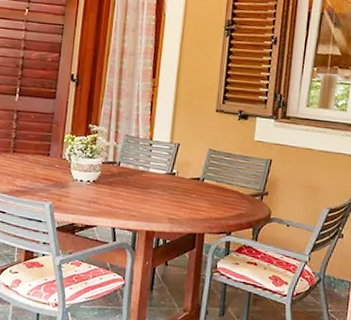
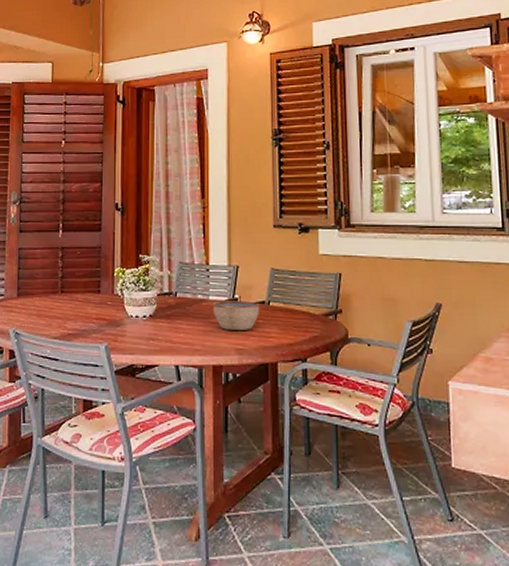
bowl: none [151,174,195,203] -> present [212,301,260,330]

